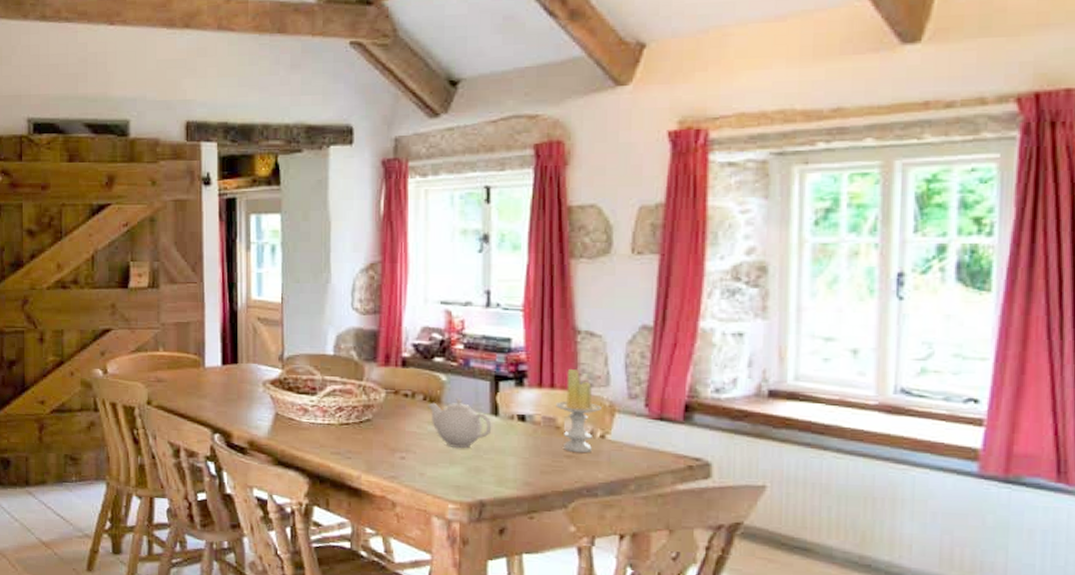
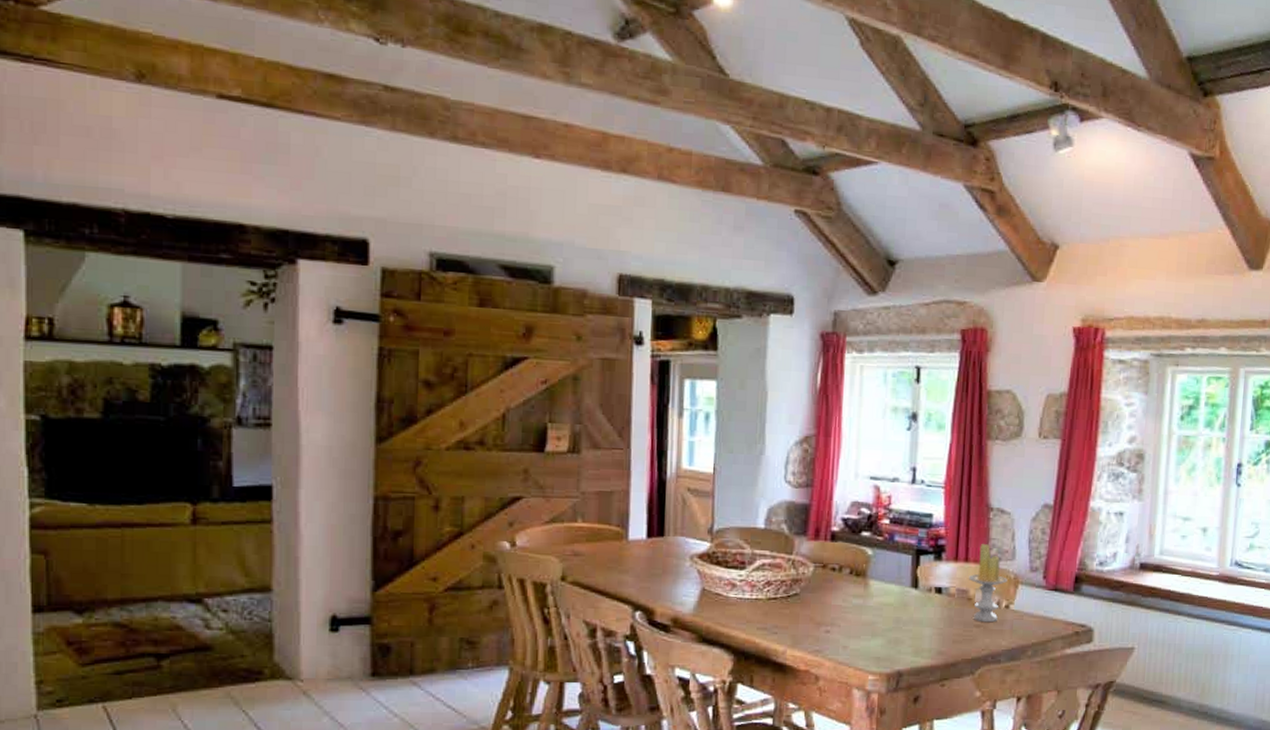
teapot: present [428,398,492,449] -> none [854,571,912,621]

